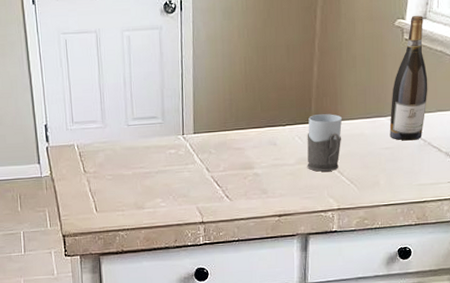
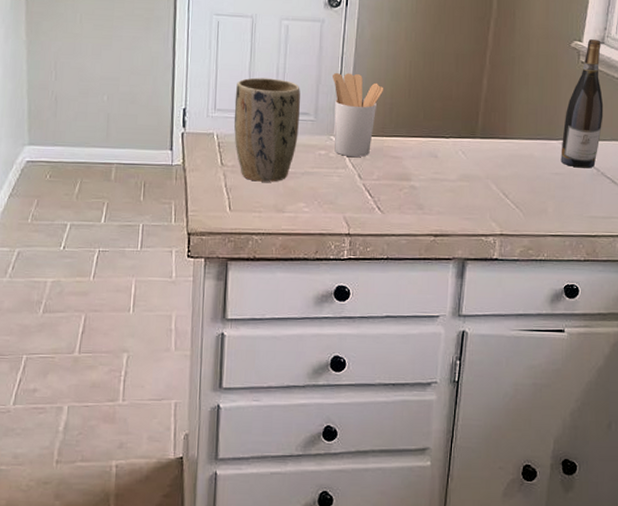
plant pot: none [88,88,149,184] -> present [233,77,301,182]
utensil holder: none [175,75,223,153] -> present [333,73,384,157]
mug: present [307,114,343,172] -> none [469,130,511,192]

